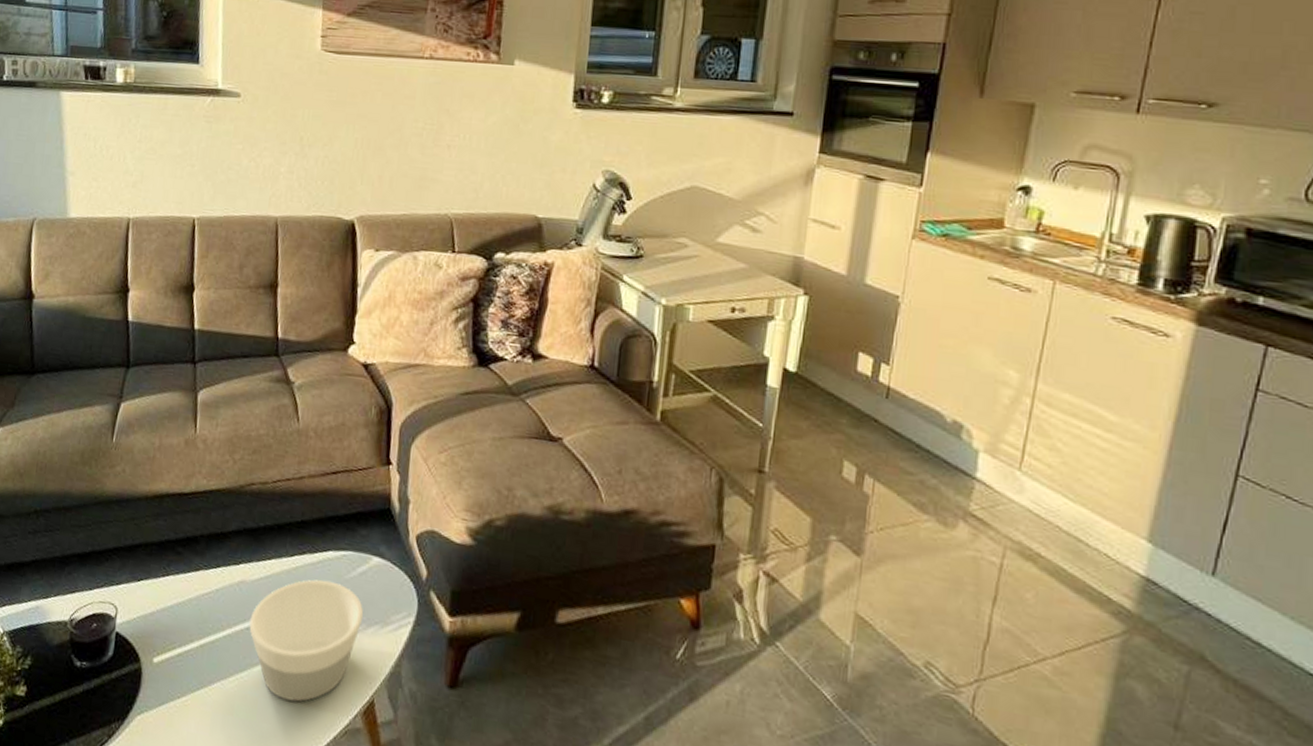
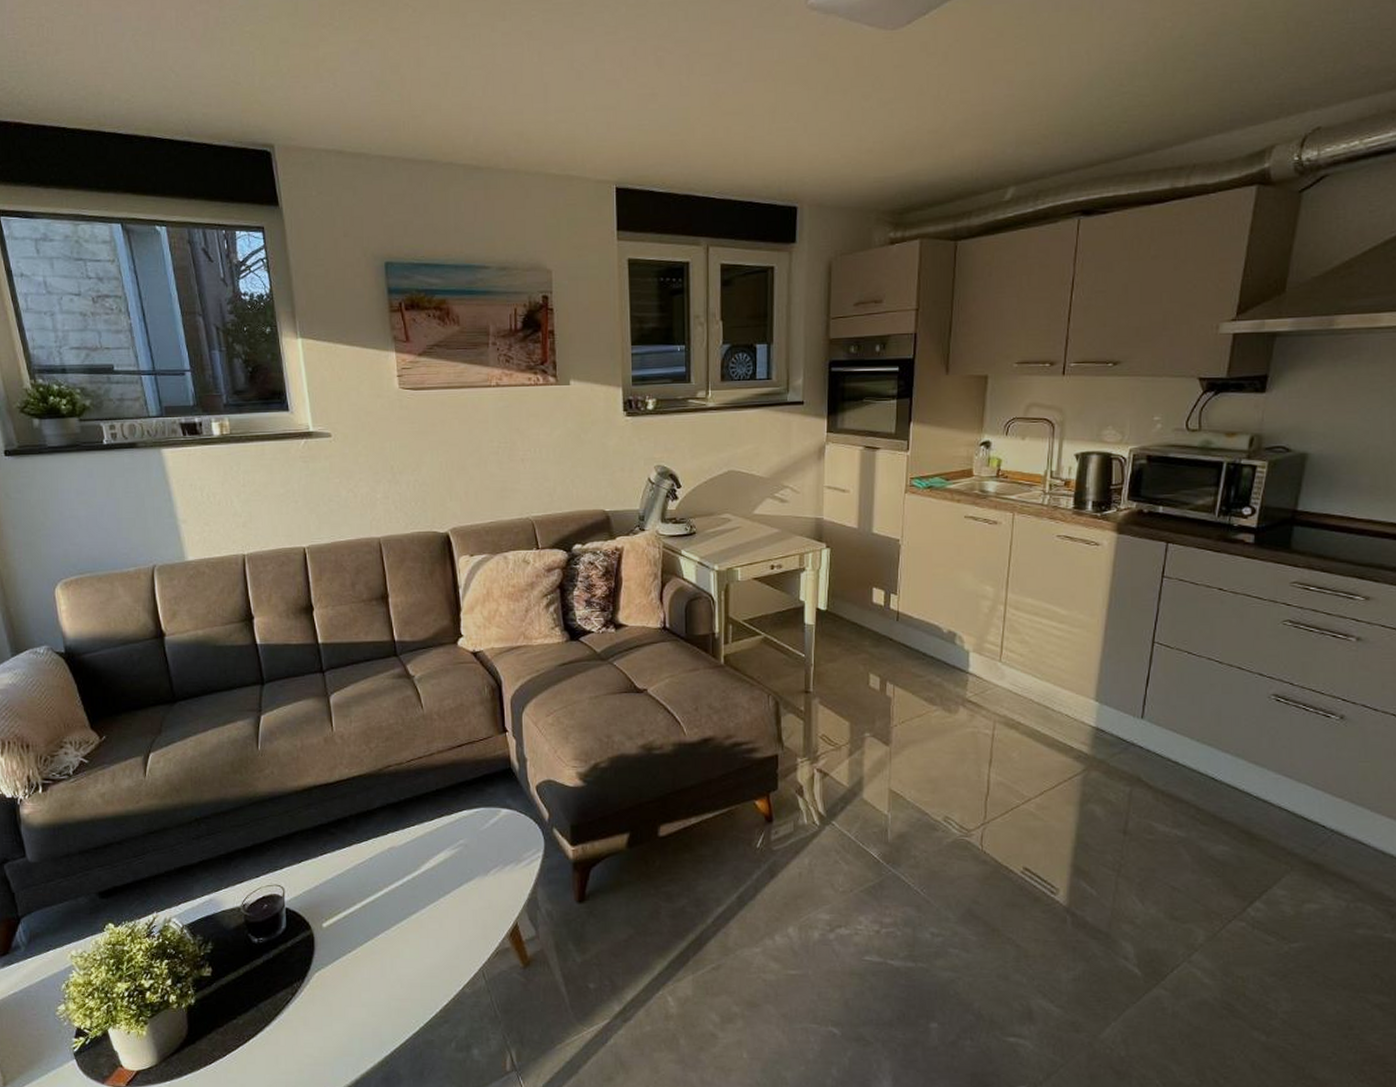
bowl: present [249,579,364,702] -> none [403,834,500,937]

